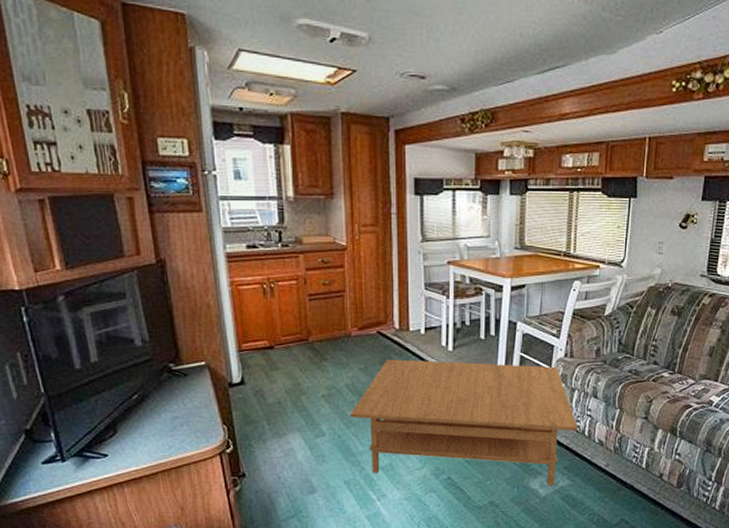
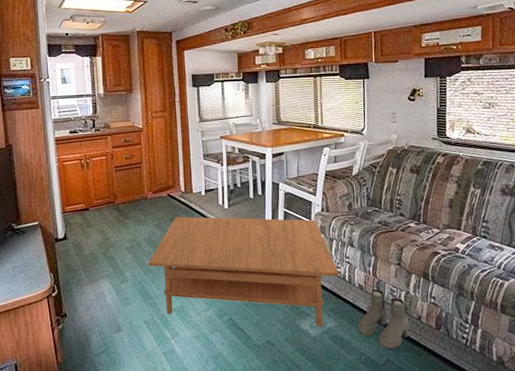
boots: none [592,445,650,509] -> present [357,289,409,349]

